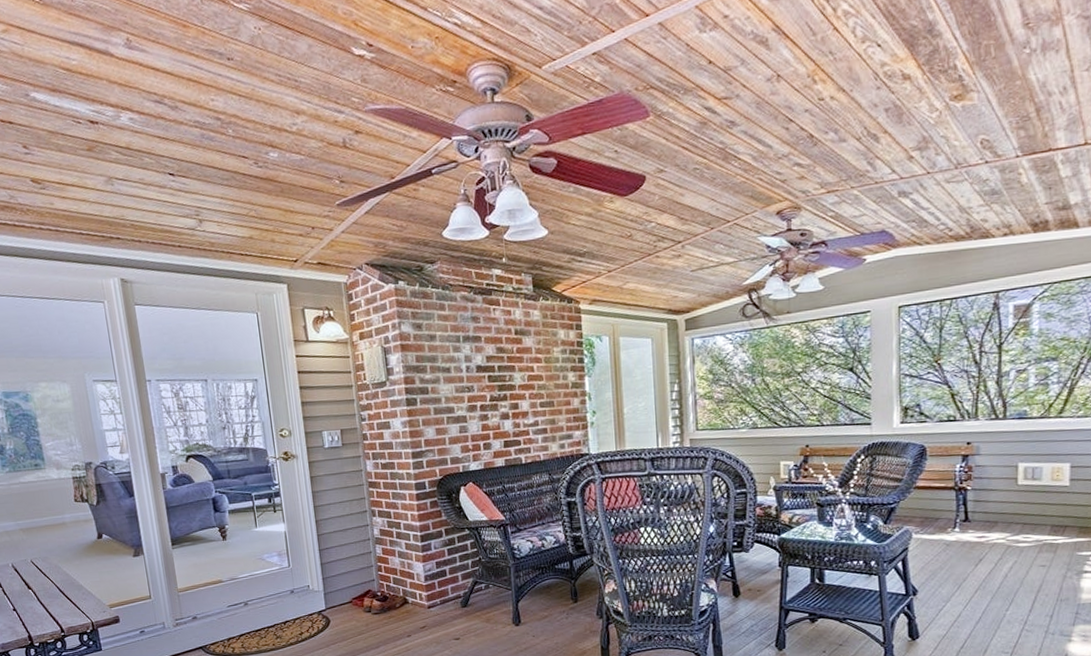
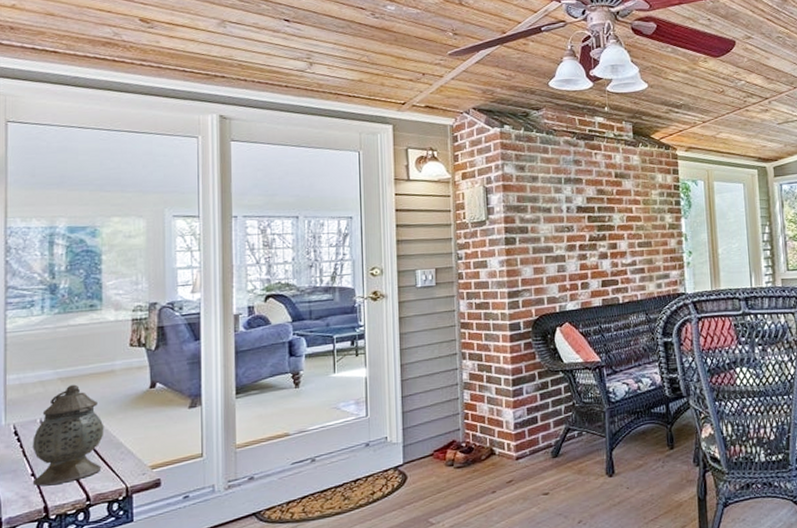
lantern: none [9,534,69,620] -> present [32,384,104,487]

